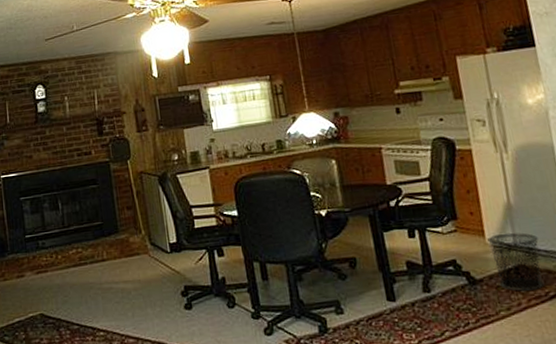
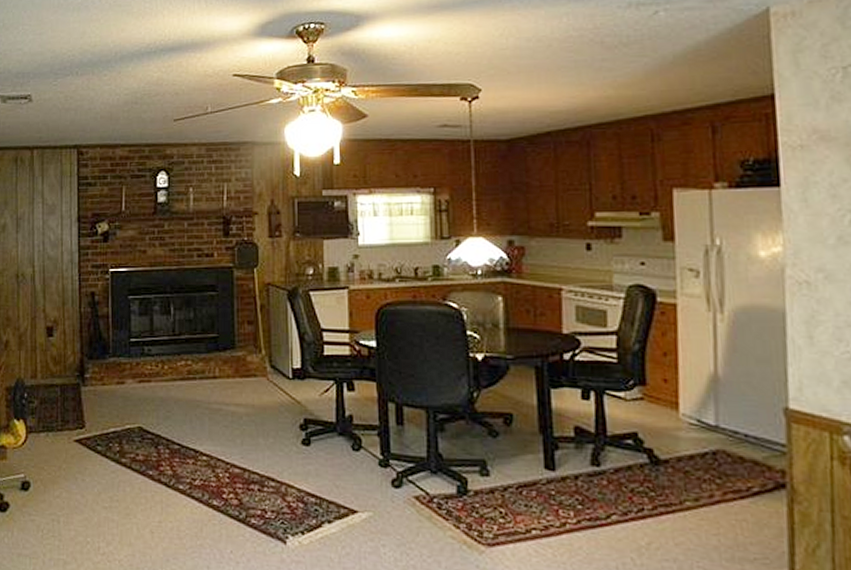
trash can: present [487,232,543,291] -> none [682,410,748,482]

